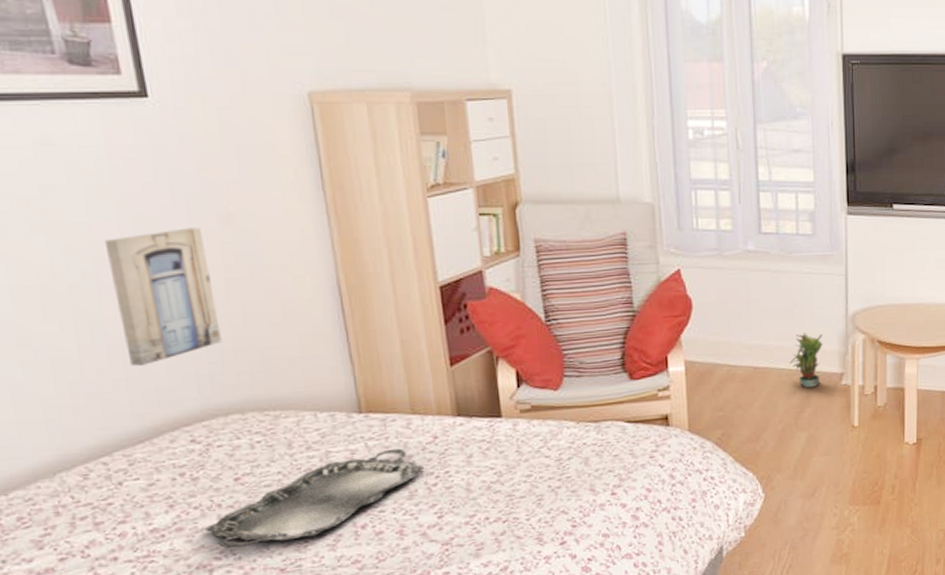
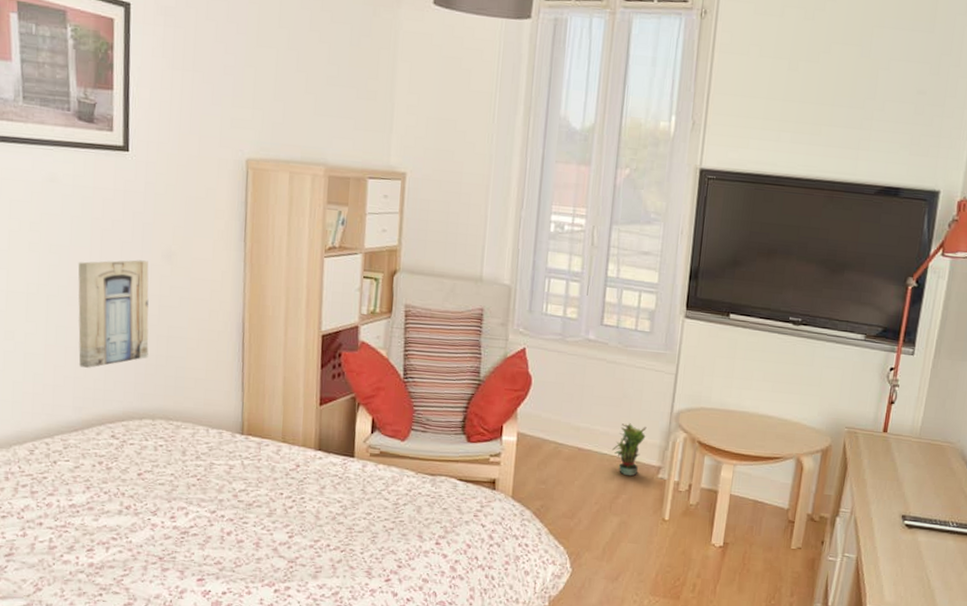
serving tray: present [205,448,423,548] -> none [110,469,284,534]

